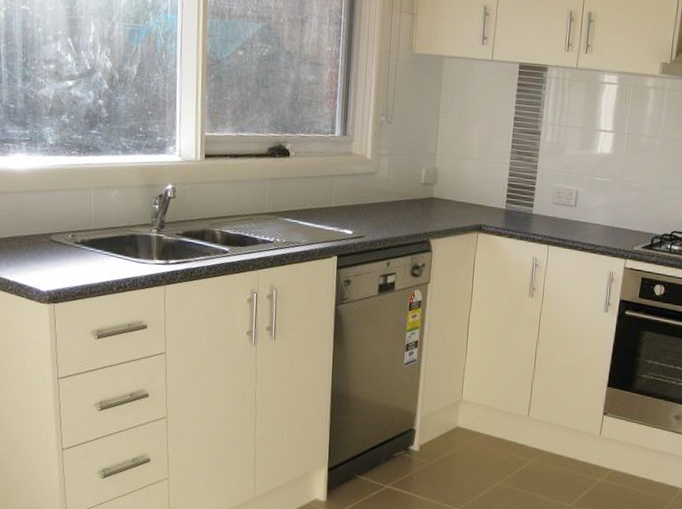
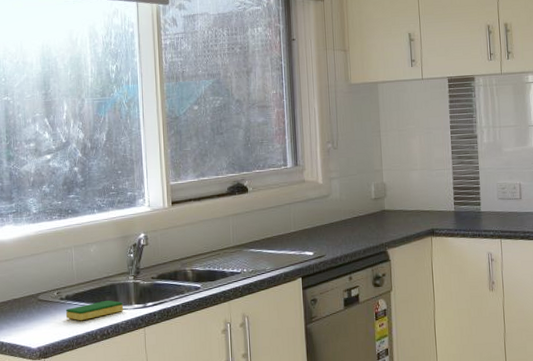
dish sponge: none [80,250,144,269] -> present [65,300,124,321]

